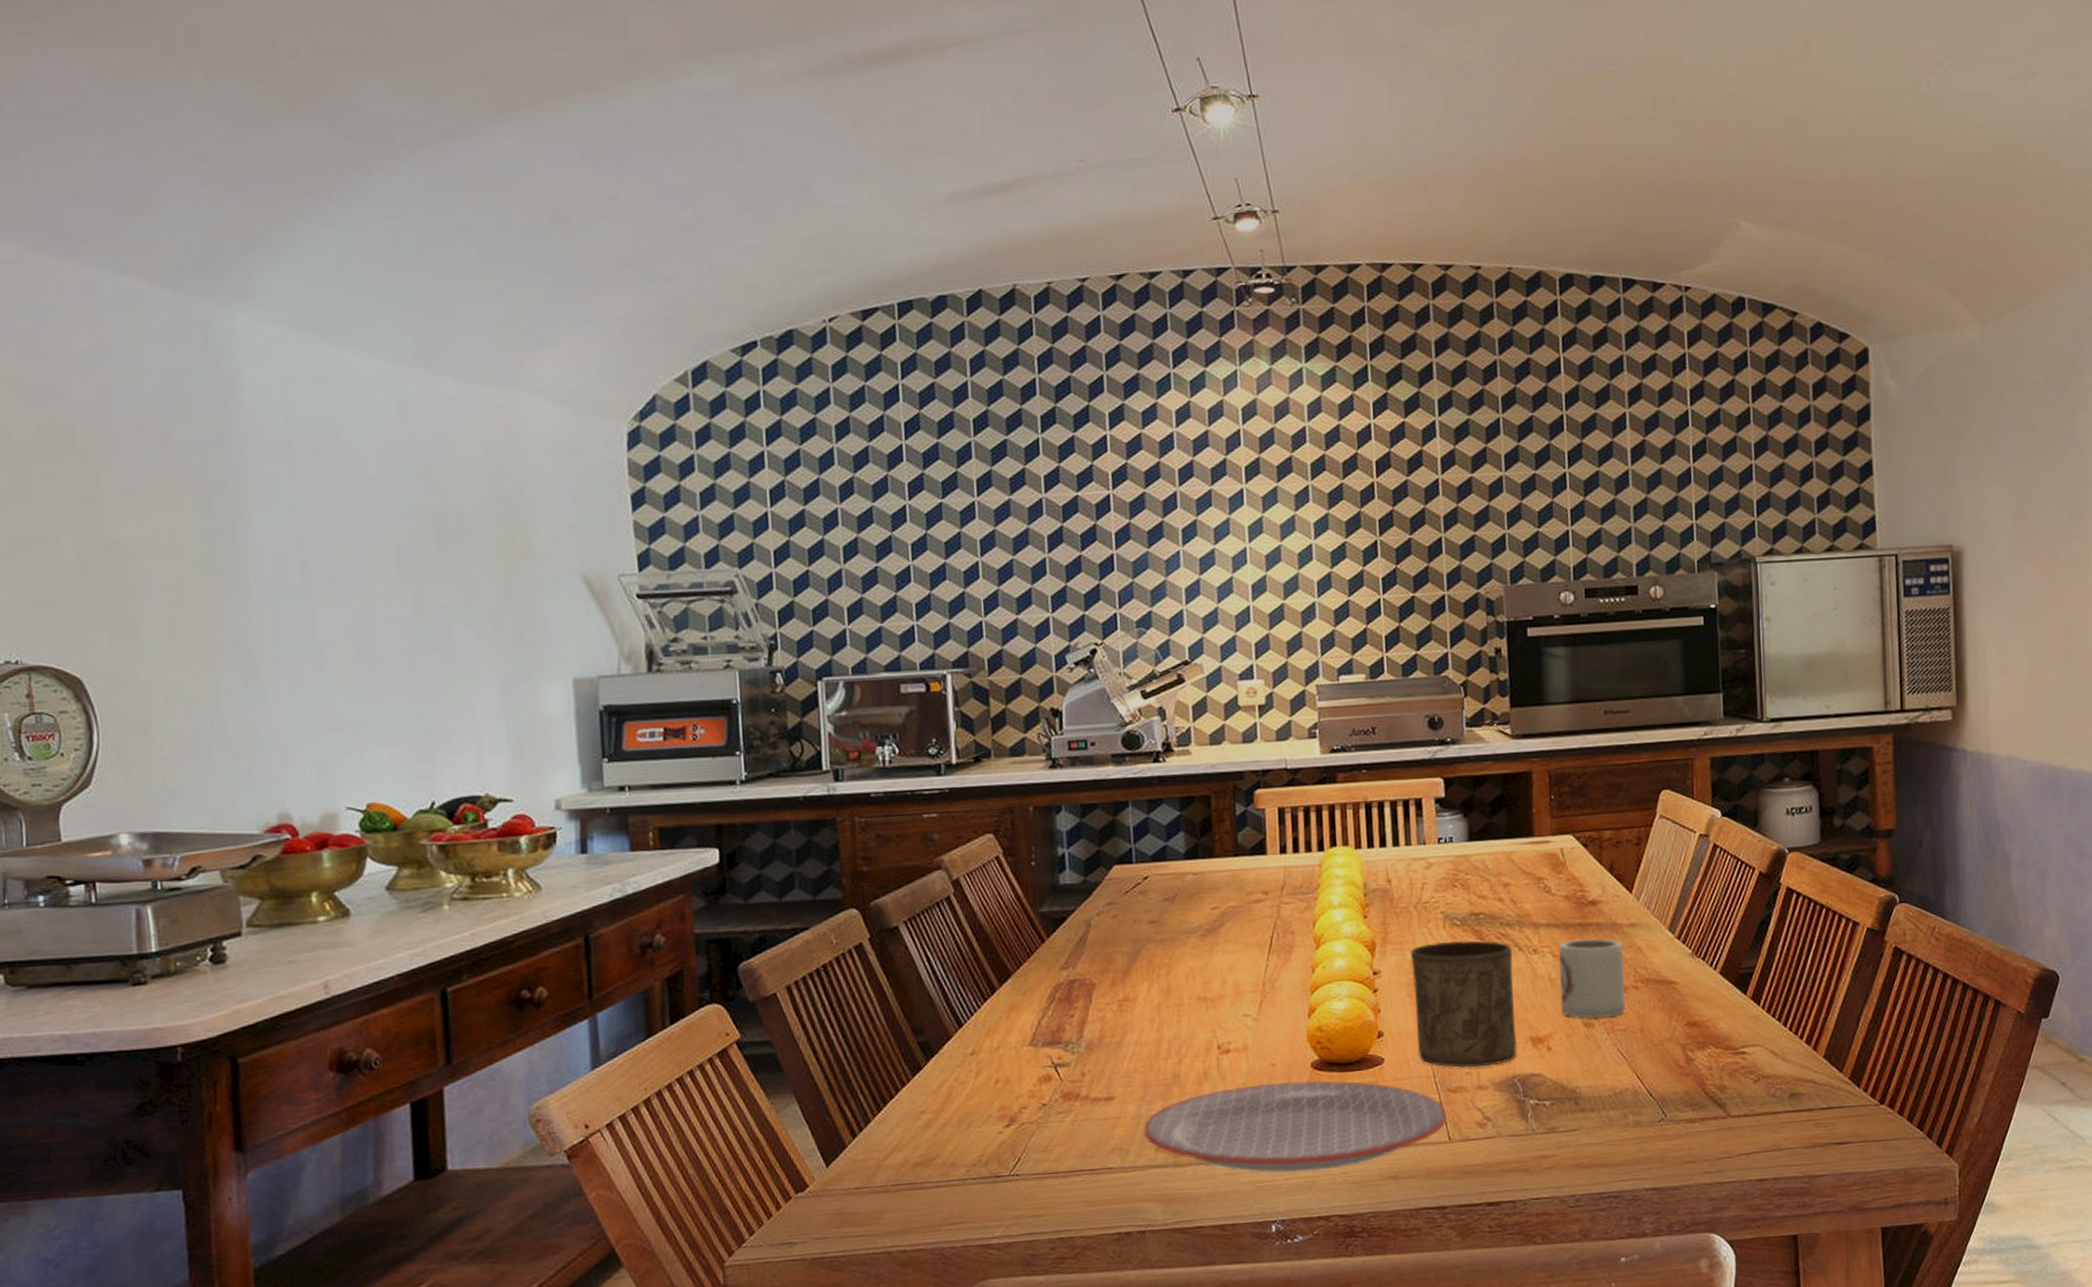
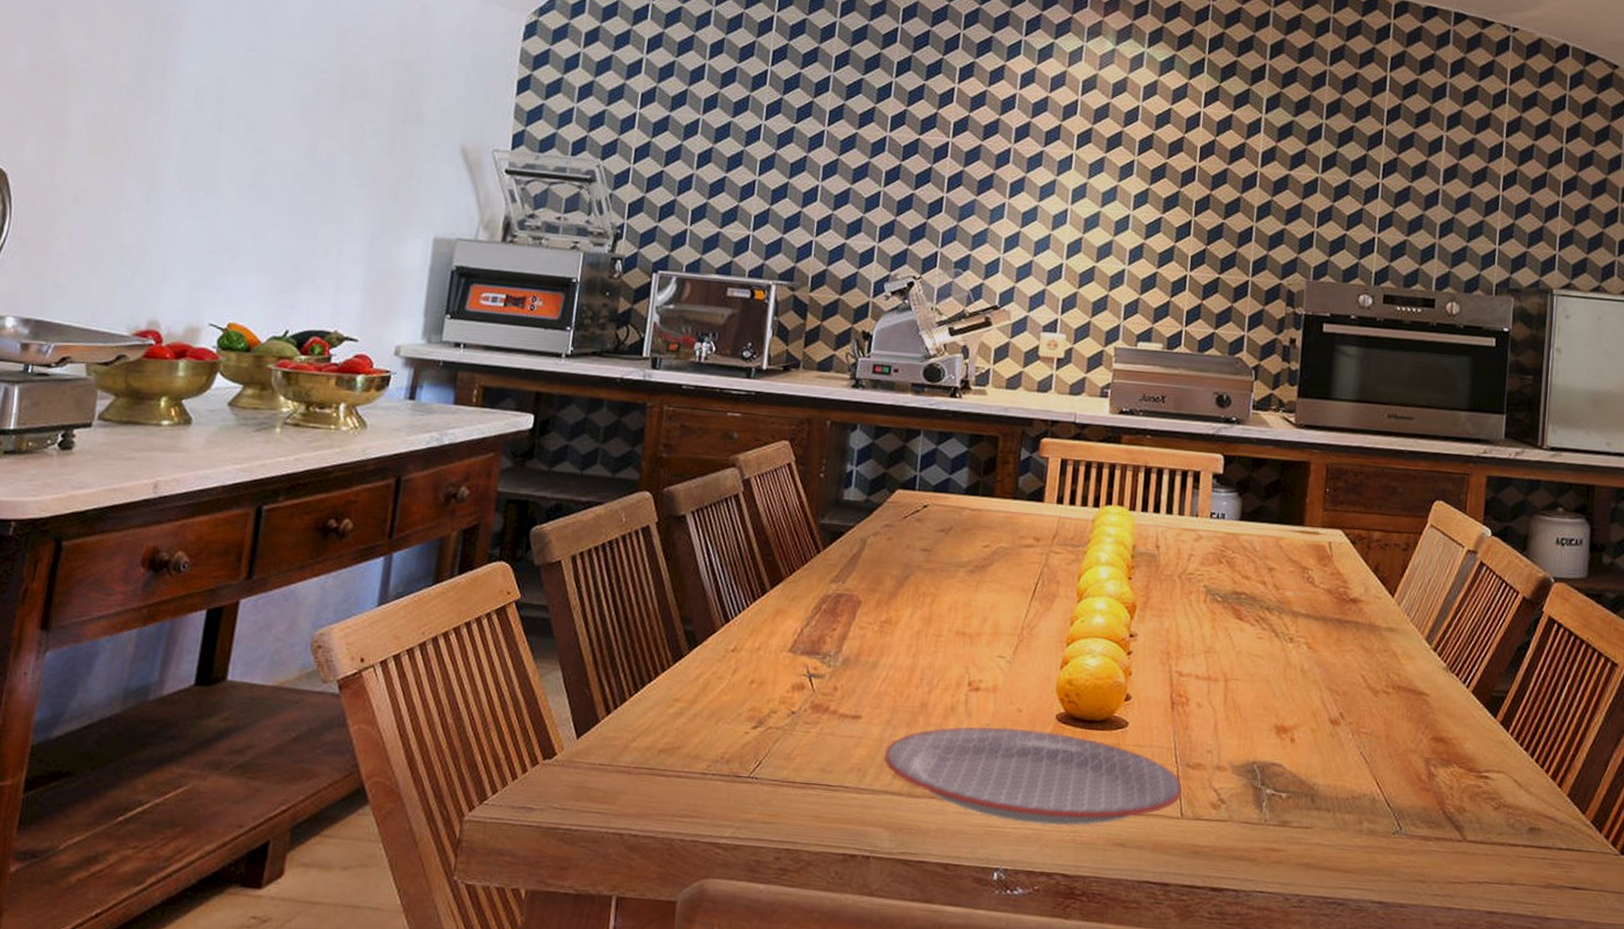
cup: present [1410,940,1517,1068] -> none [1163,614,1269,748]
cup: present [1559,938,1626,1018] -> none [1309,634,1378,718]

